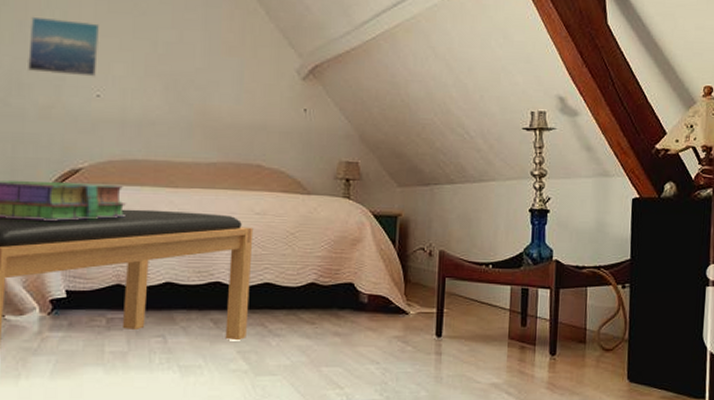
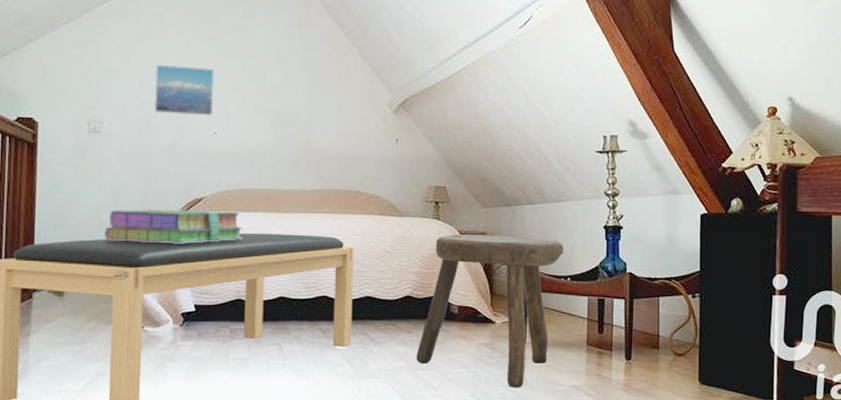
stool: none [320,215,486,387] -> present [416,234,564,388]

